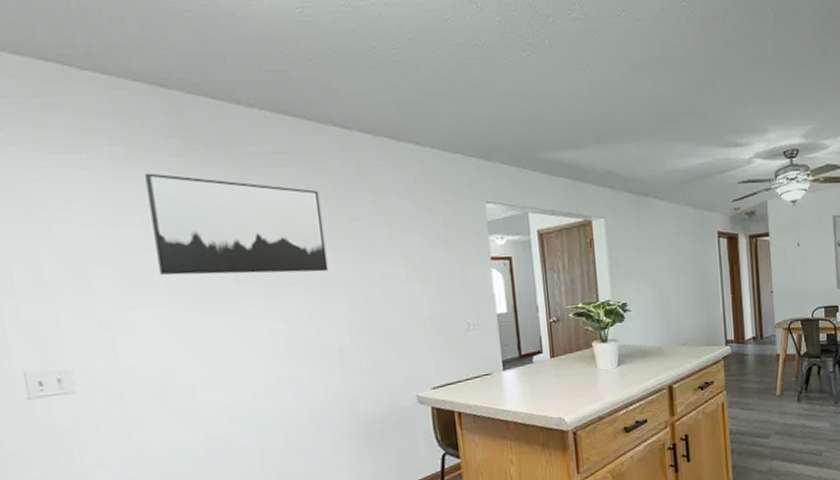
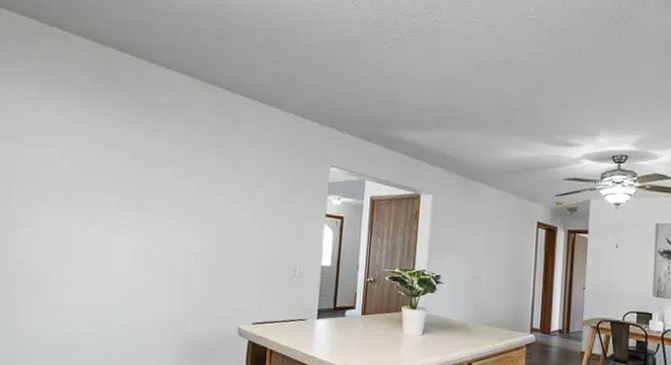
wall art: present [145,173,329,276] -> none [63,108,197,206]

